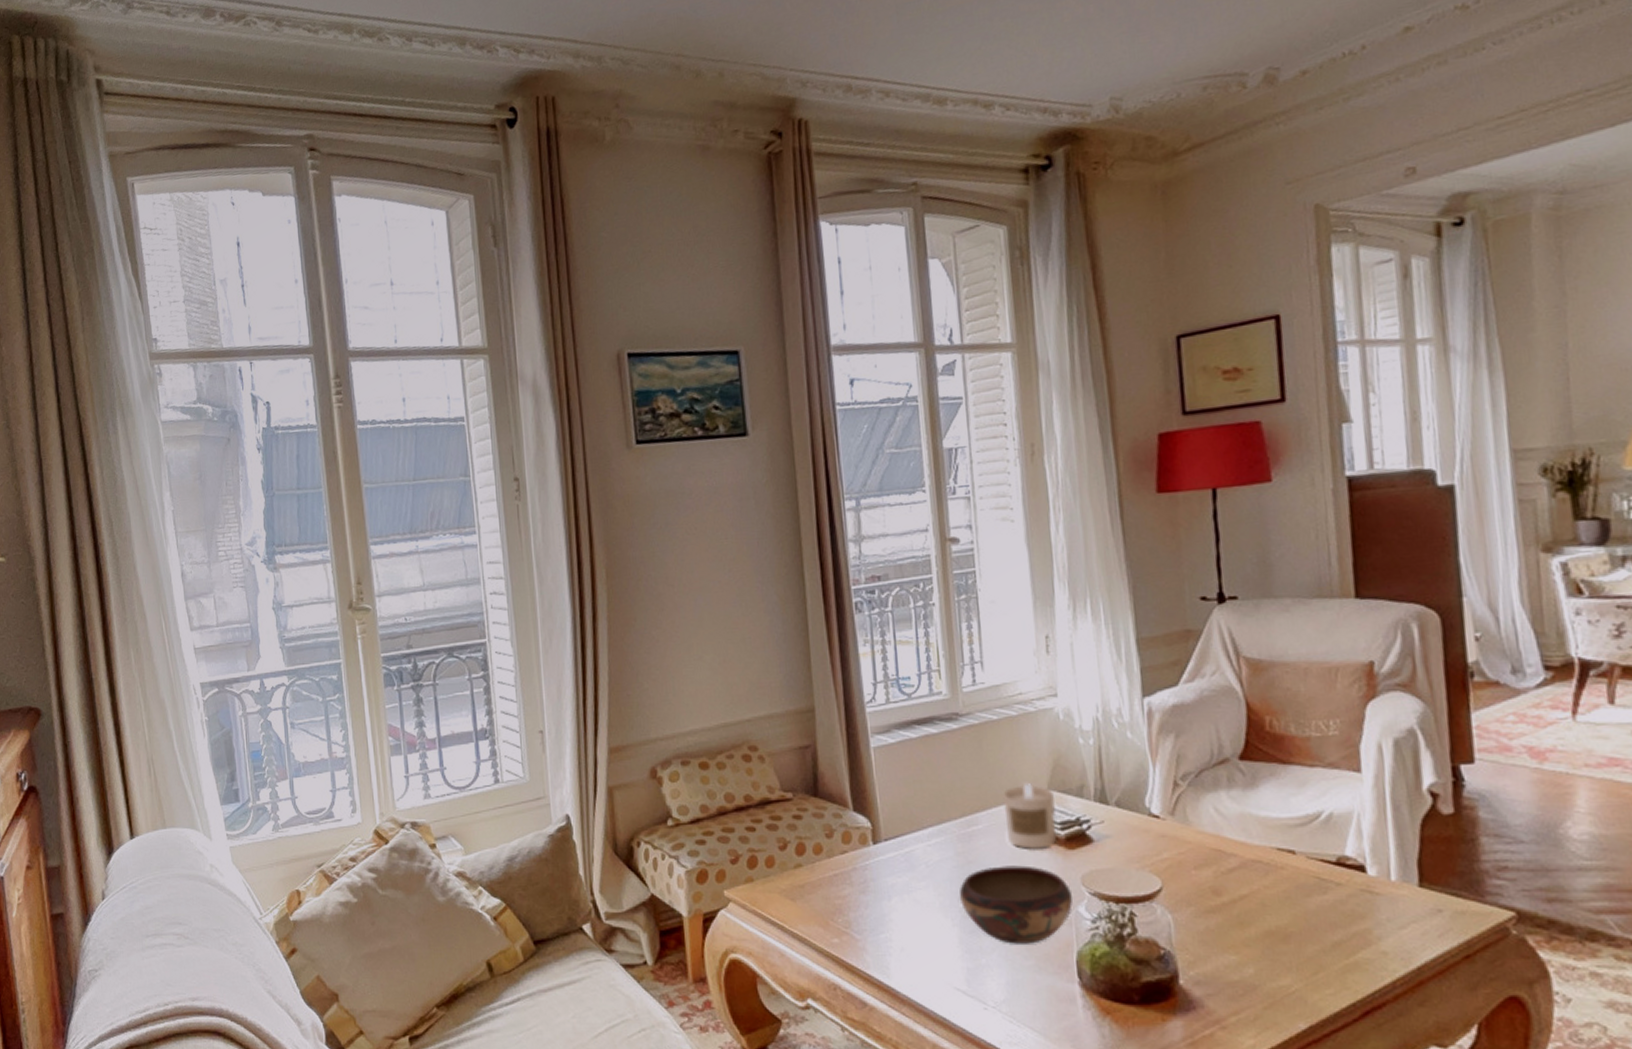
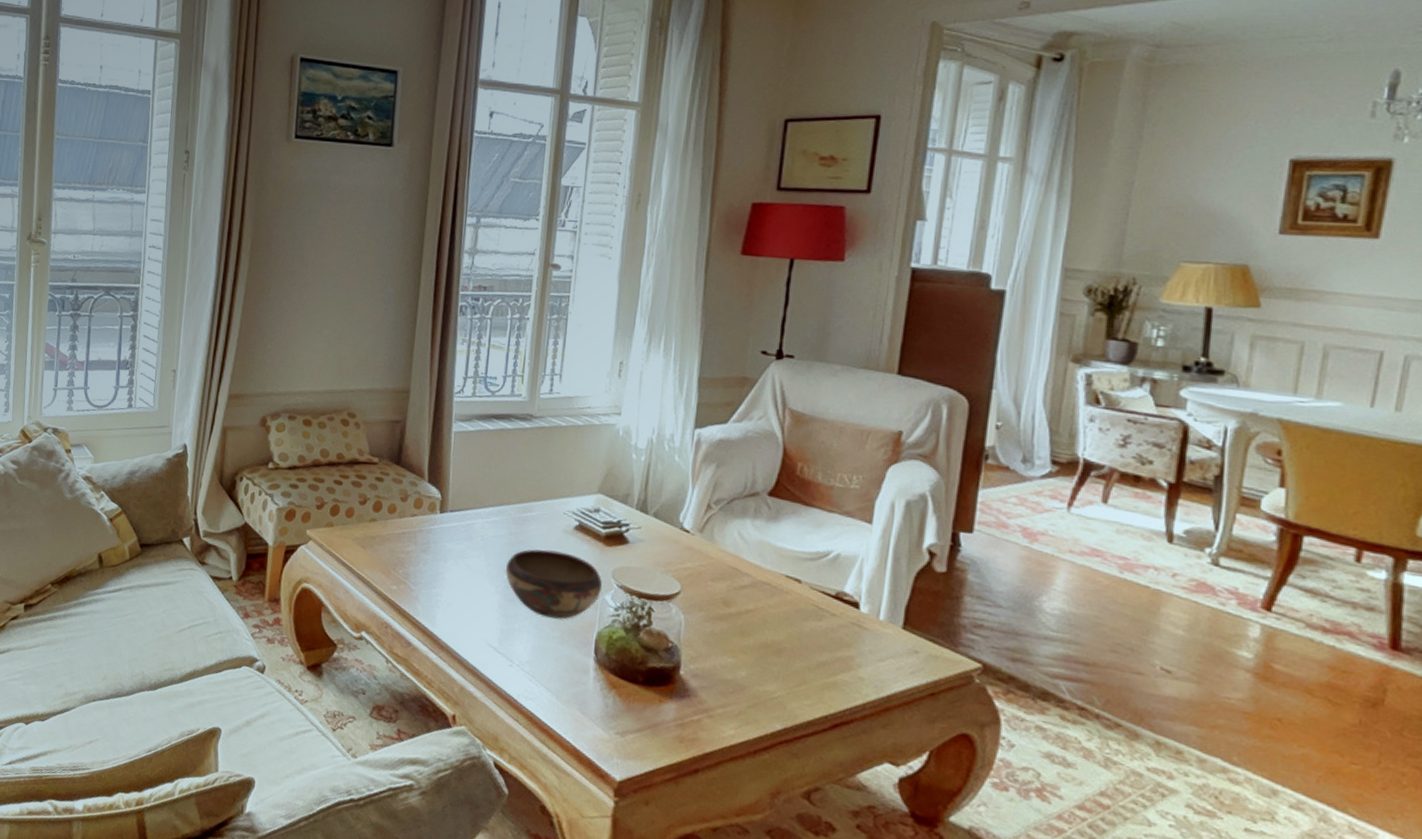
candle: present [1003,782,1058,850] -> none [556,483,602,542]

